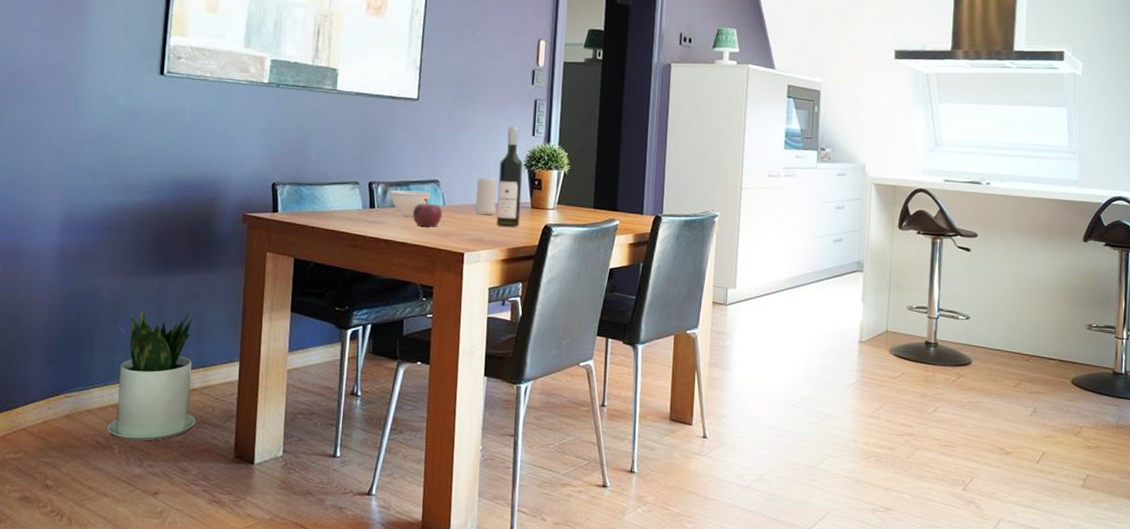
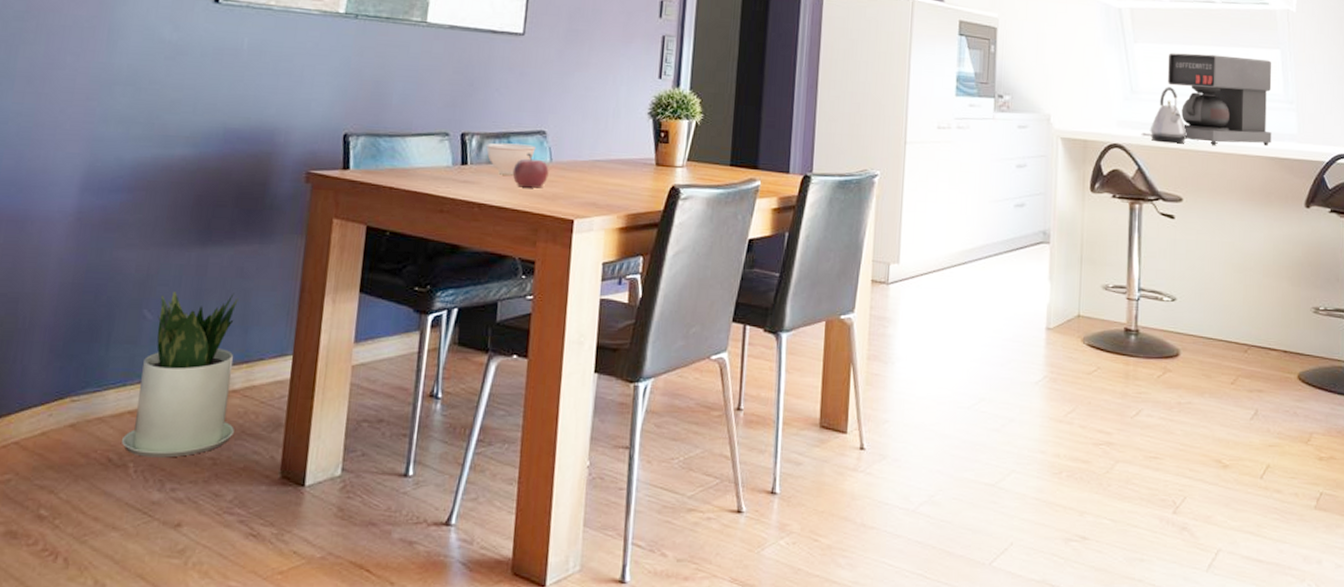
candle: present [475,177,497,216] -> none [588,127,616,174]
bottle: present [496,126,524,228] -> none [613,66,648,190]
kettle: none [950,140,983,189] -> present [1149,87,1187,144]
coffee maker: none [967,111,1059,190] -> present [1168,53,1272,146]

